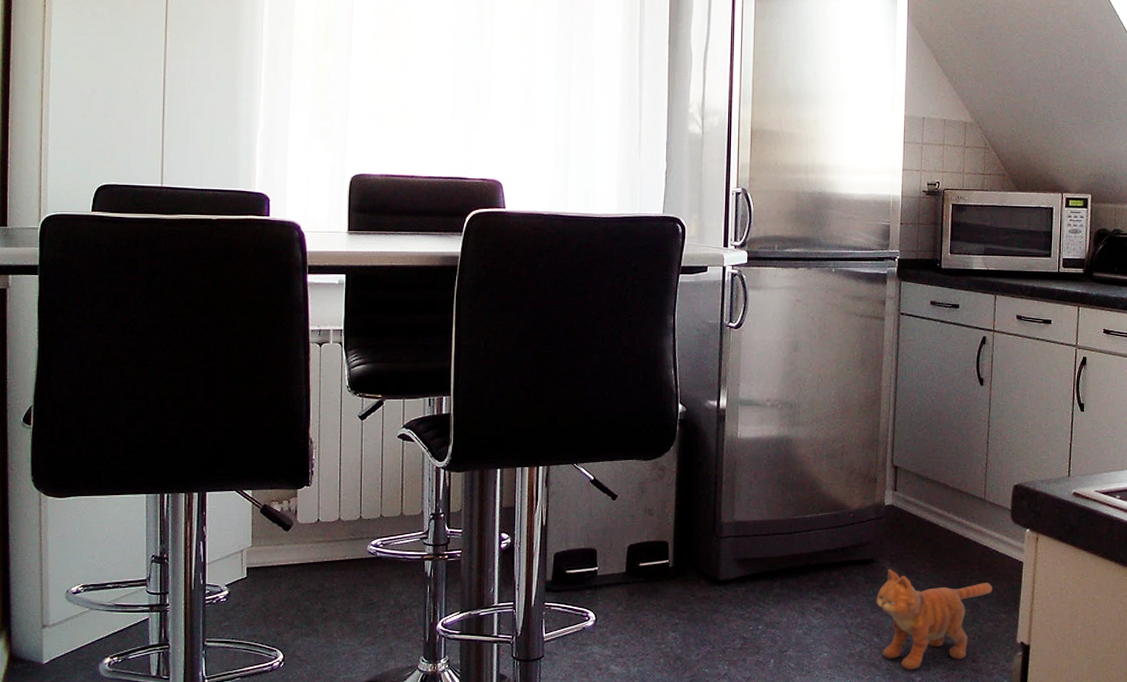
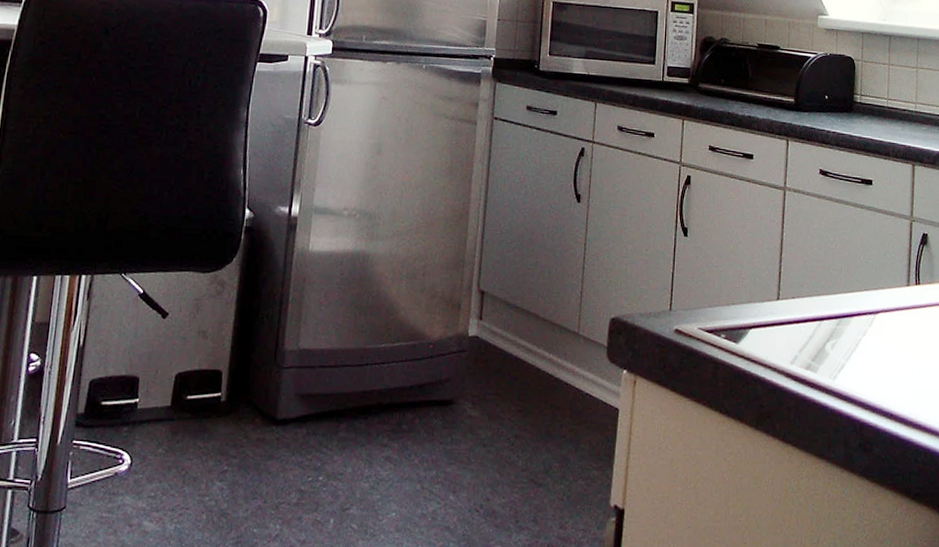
cat: present [876,569,992,670] -> none [454,412,584,537]

